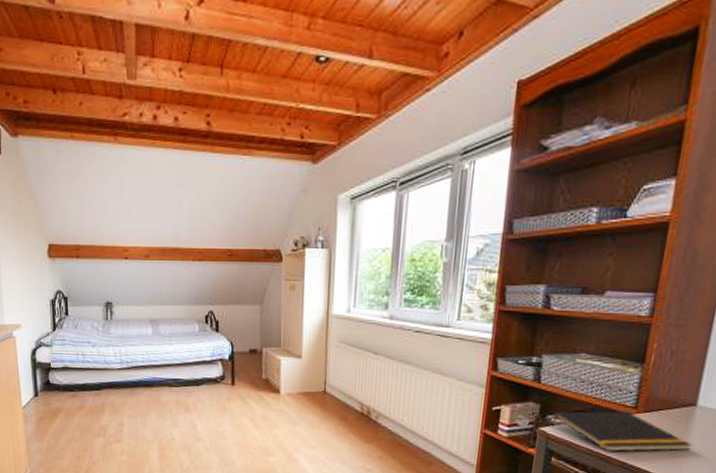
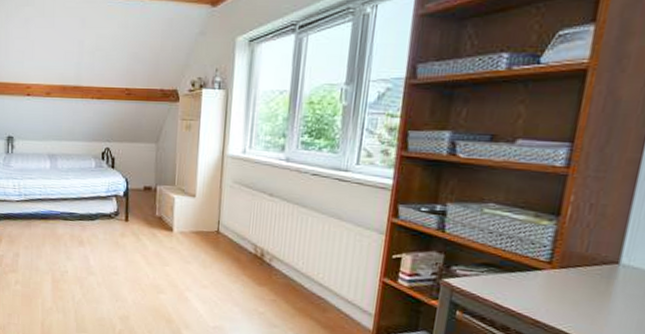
notepad: present [550,411,693,452] -> none [455,263,615,311]

